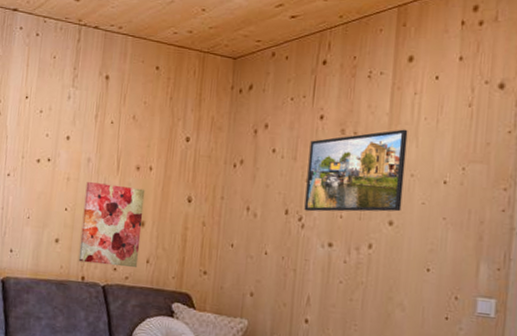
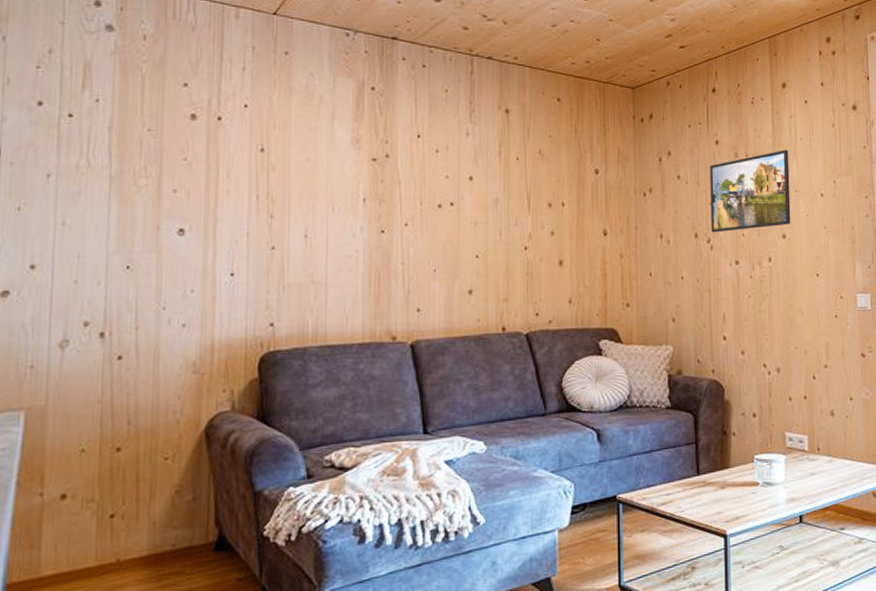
wall art: present [78,181,146,268] -> none [496,223,561,312]

